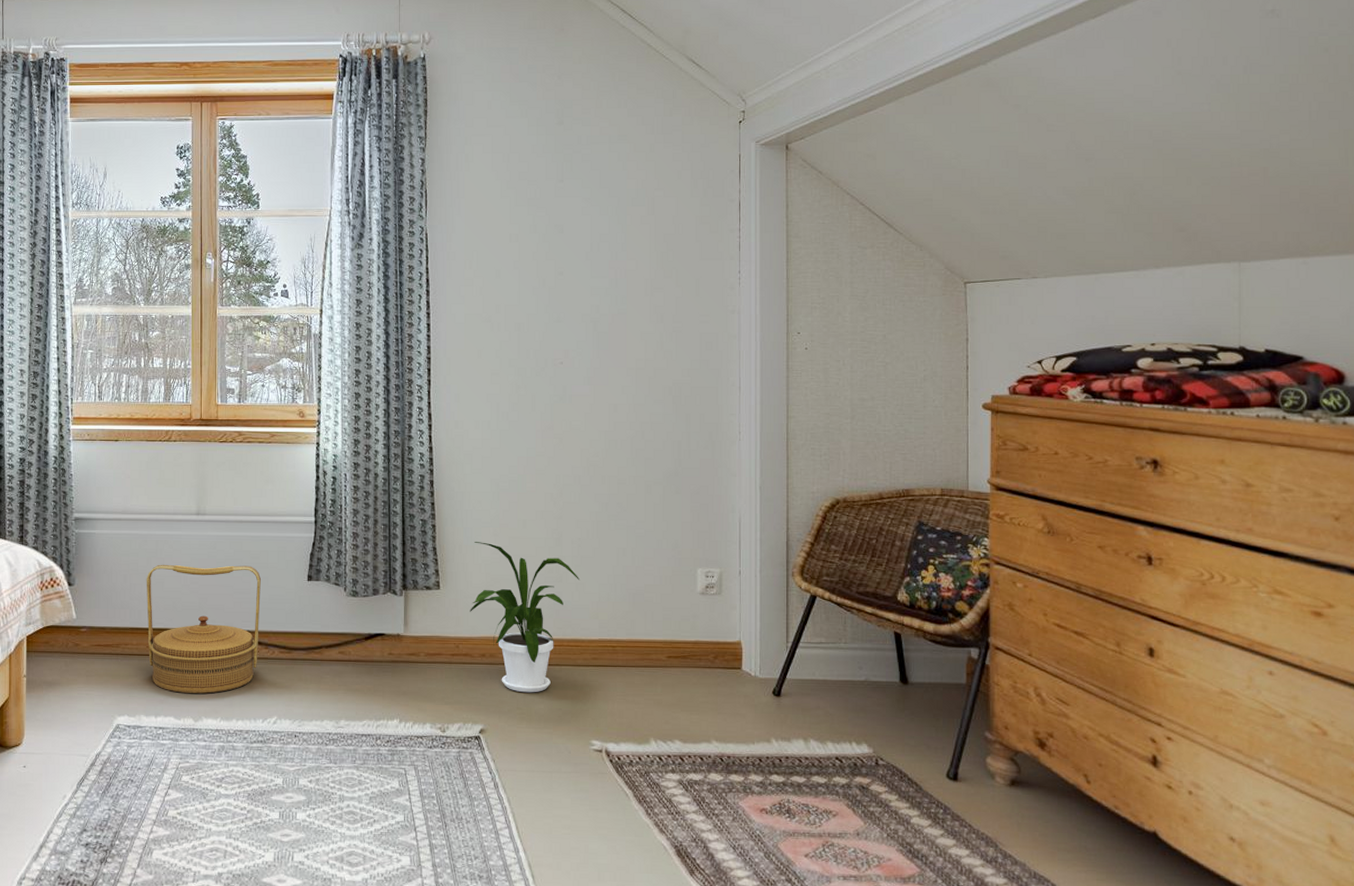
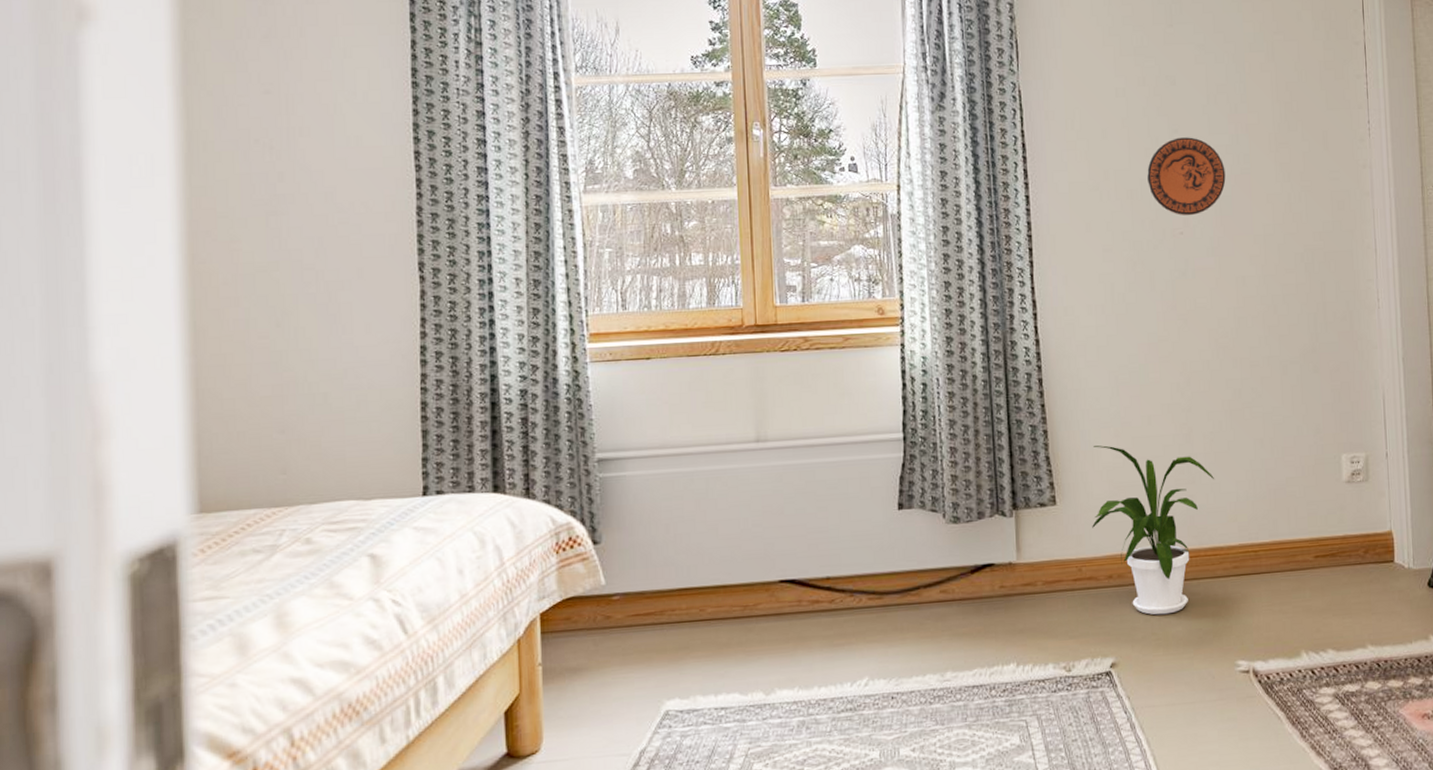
woven basket: present [146,564,261,694] -> none [694,498,842,663]
decorative plate: none [534,279,604,348] -> present [1147,137,1226,216]

